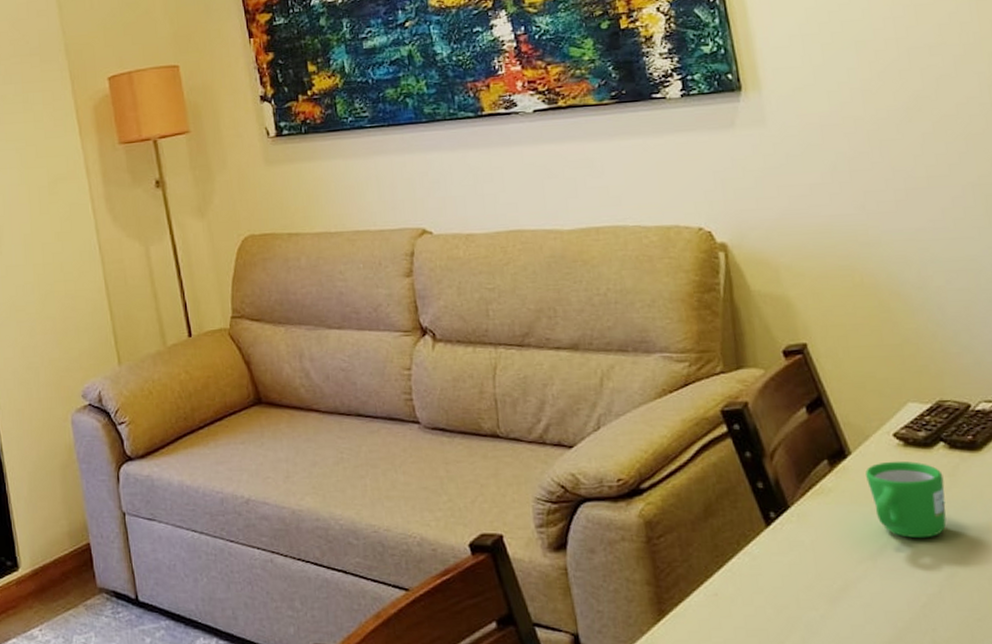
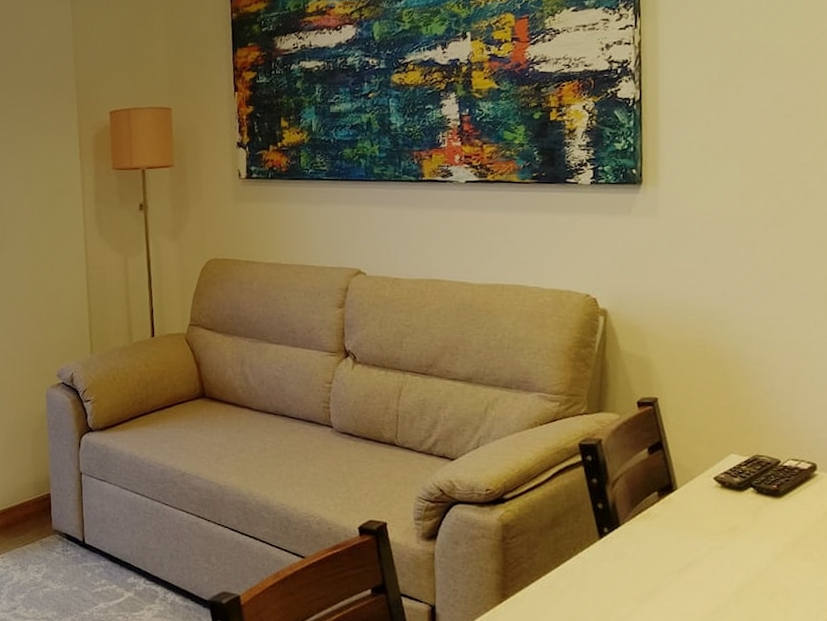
mug: present [865,460,947,539] -> none [686,498,748,561]

